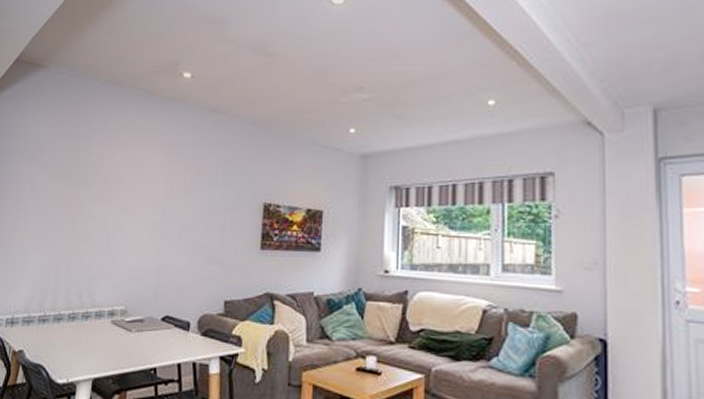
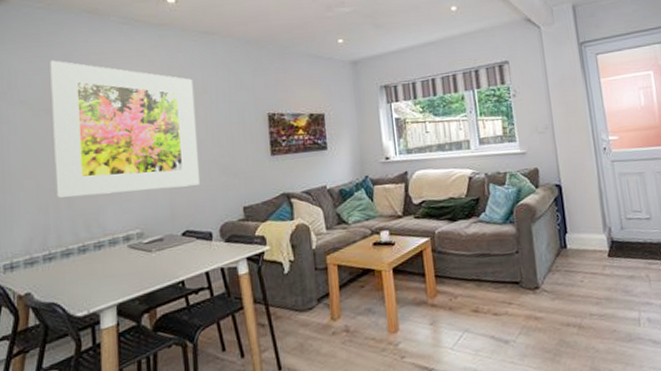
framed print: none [58,127,196,270] -> present [50,60,200,198]

